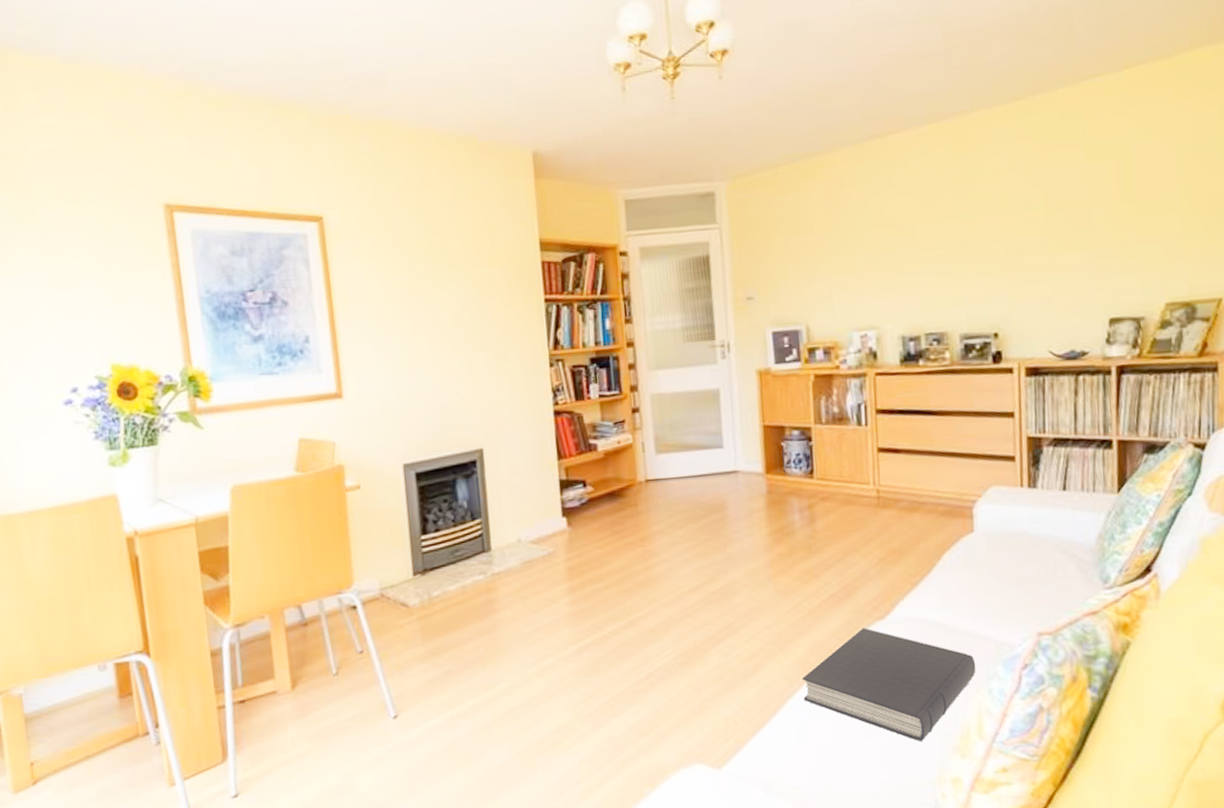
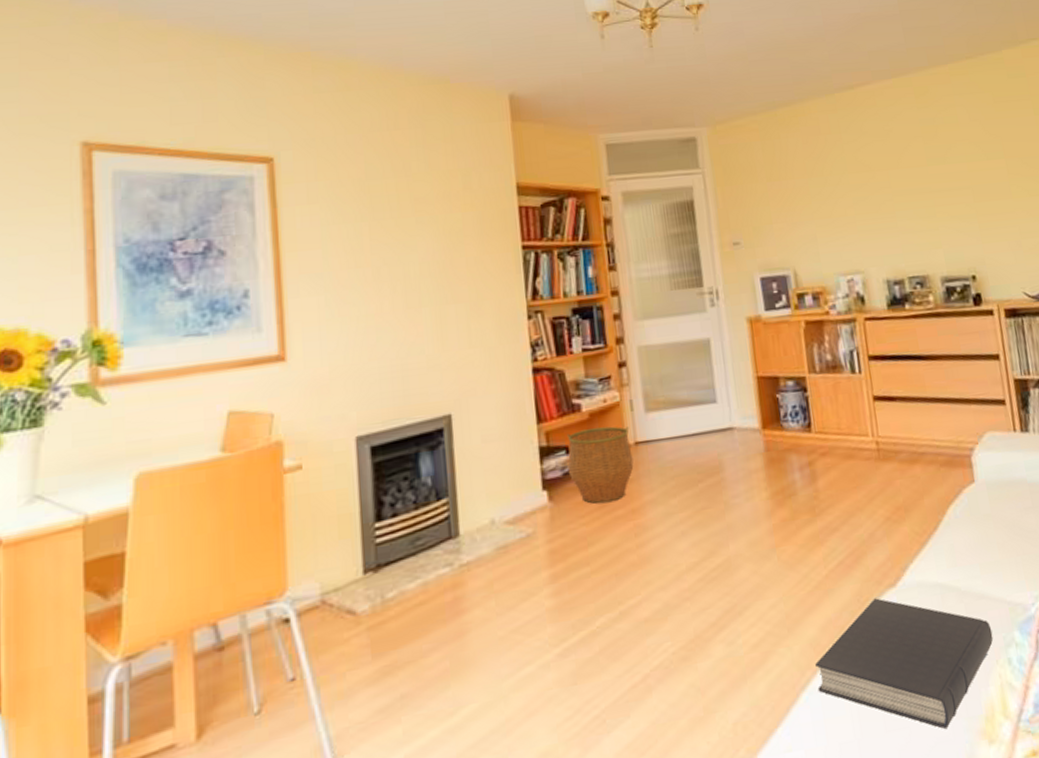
basket: none [584,465,644,531] -> present [567,426,634,504]

